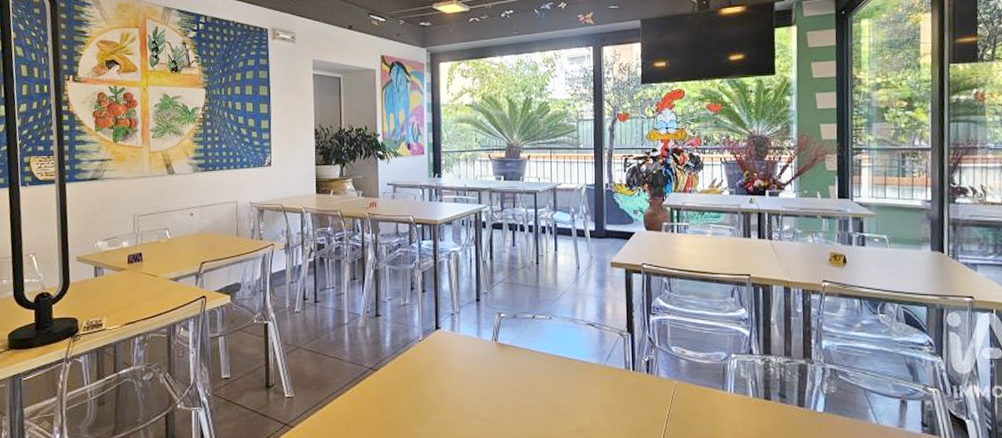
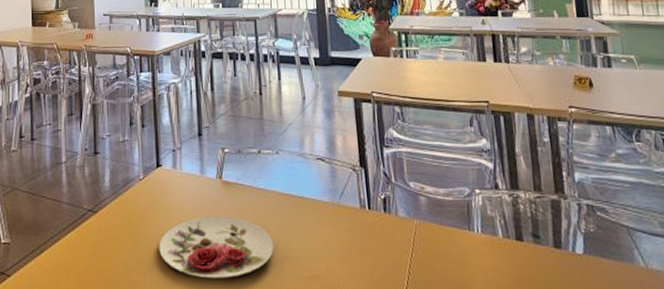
plate: none [435,374,544,431] -> present [159,215,275,279]

